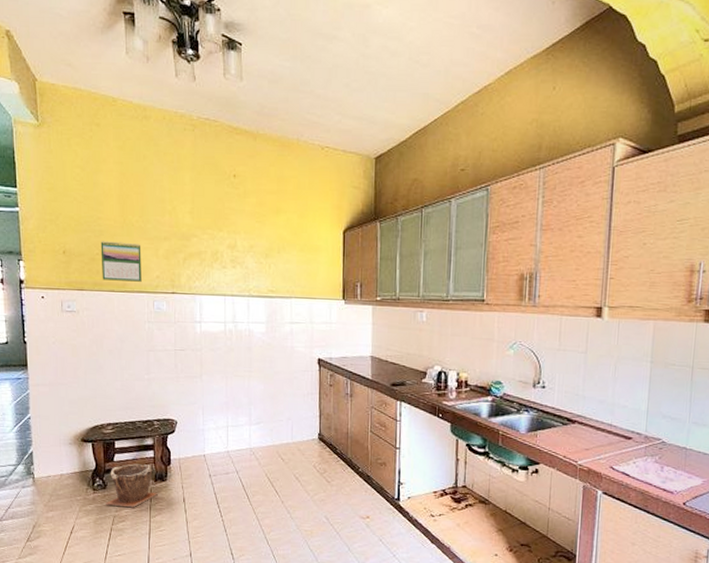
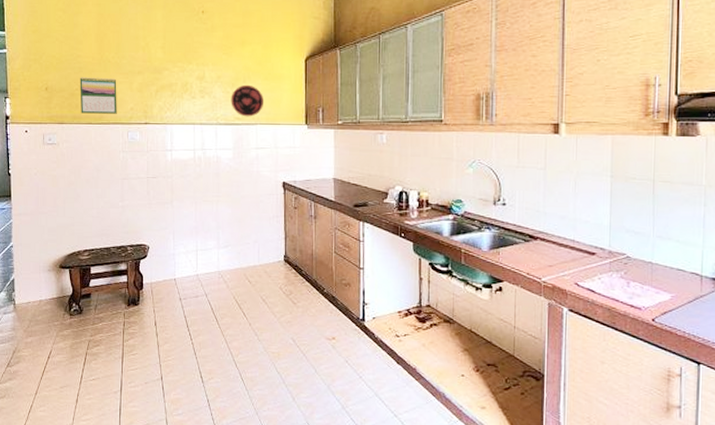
plant pot: present [106,463,158,508] -> none [81,288,131,332]
plate: none [264,255,300,290] -> present [231,84,265,117]

